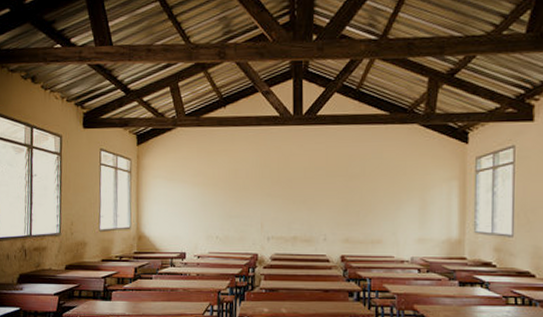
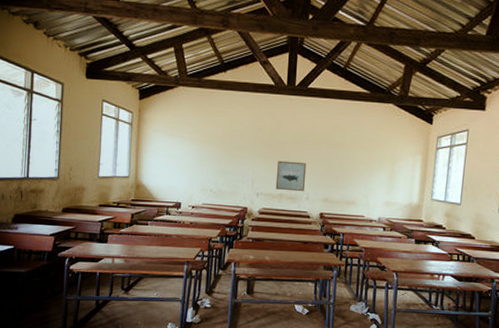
wall art: none [287,199,322,233] -> present [275,160,307,192]

